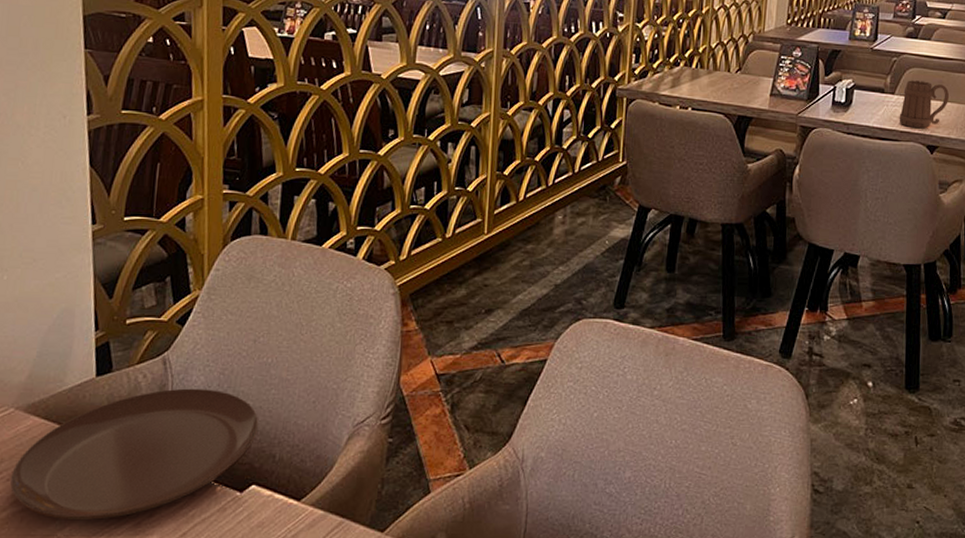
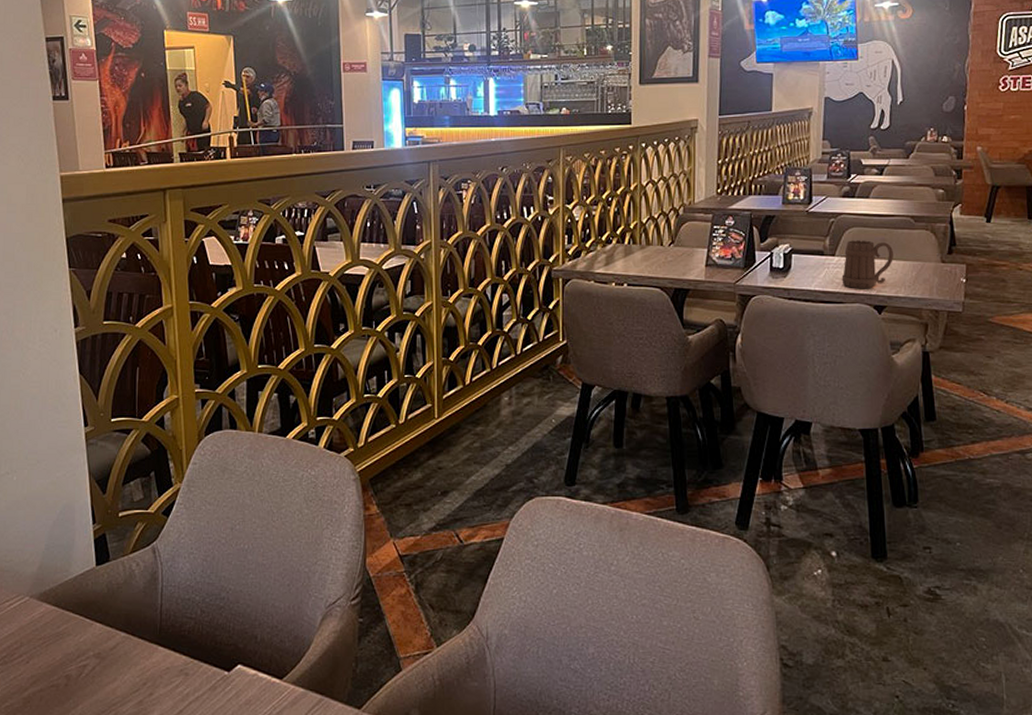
plate: present [10,388,259,520] -> none [30,575,241,698]

